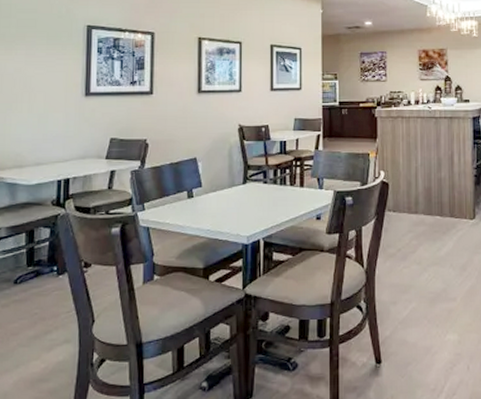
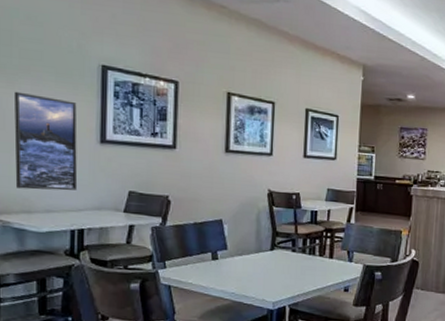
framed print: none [9,57,65,145] -> present [13,91,78,191]

